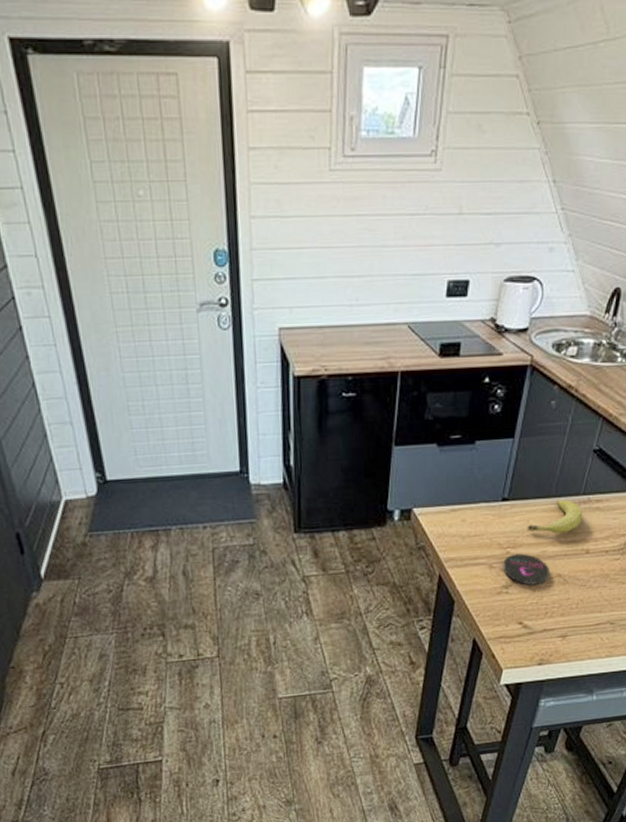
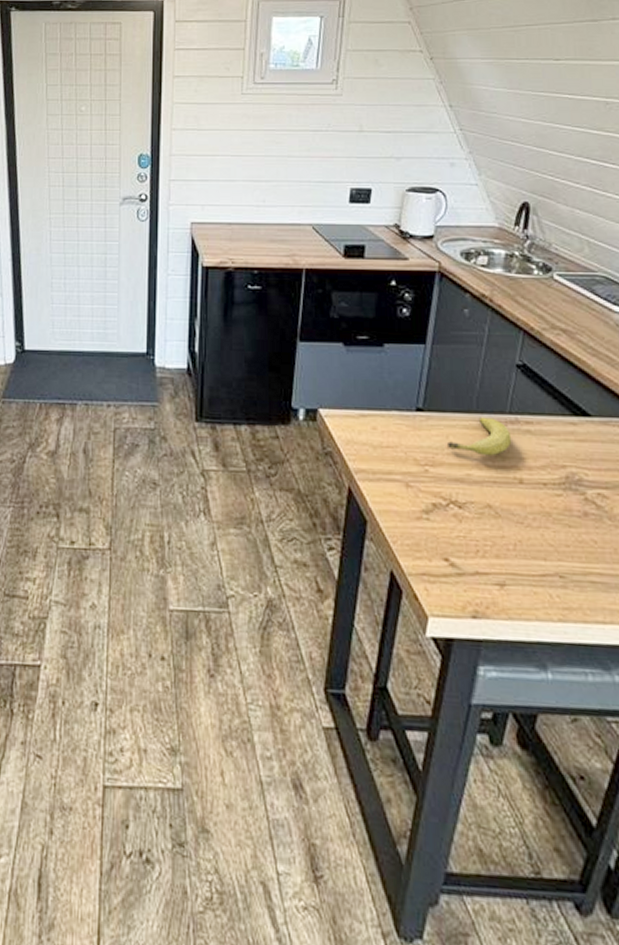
coaster: present [503,553,549,585] -> none [421,473,477,514]

